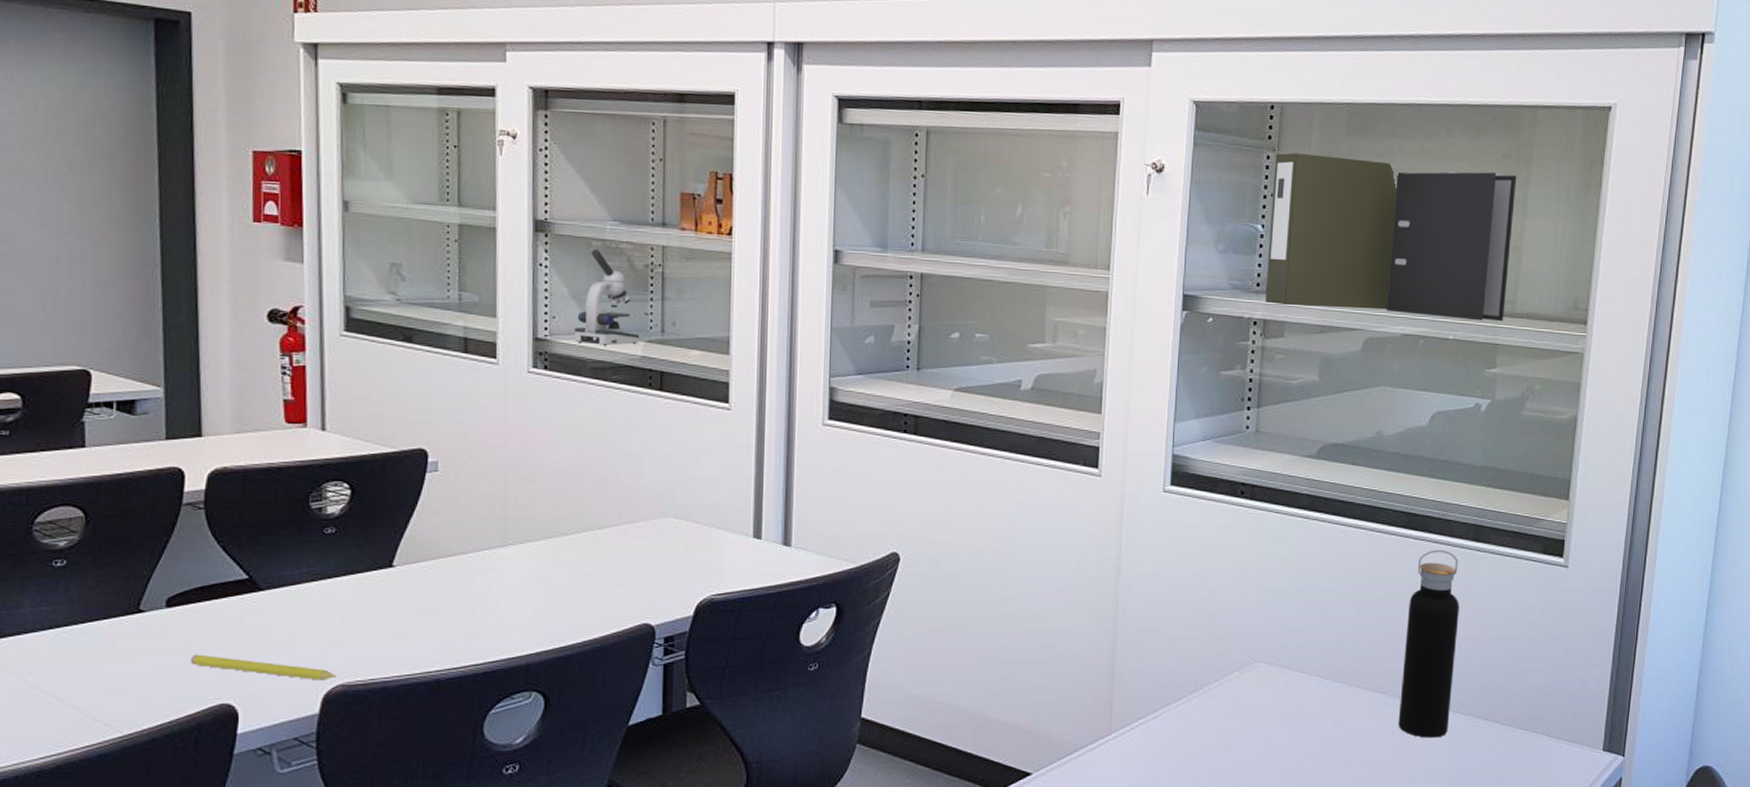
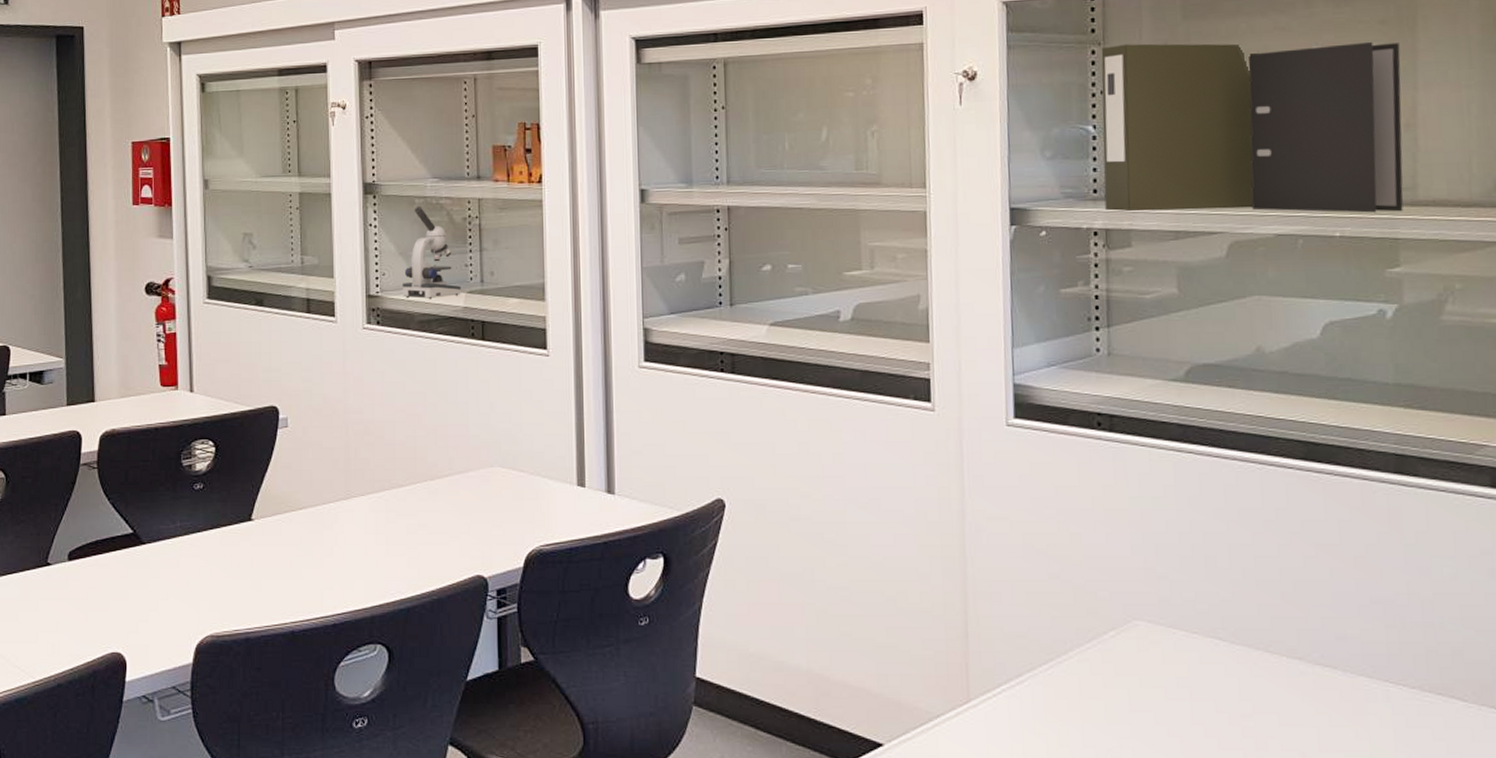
pencil: present [190,654,337,681] -> none [87,604,207,631]
water bottle: present [1398,549,1459,738] -> none [1319,485,1390,715]

